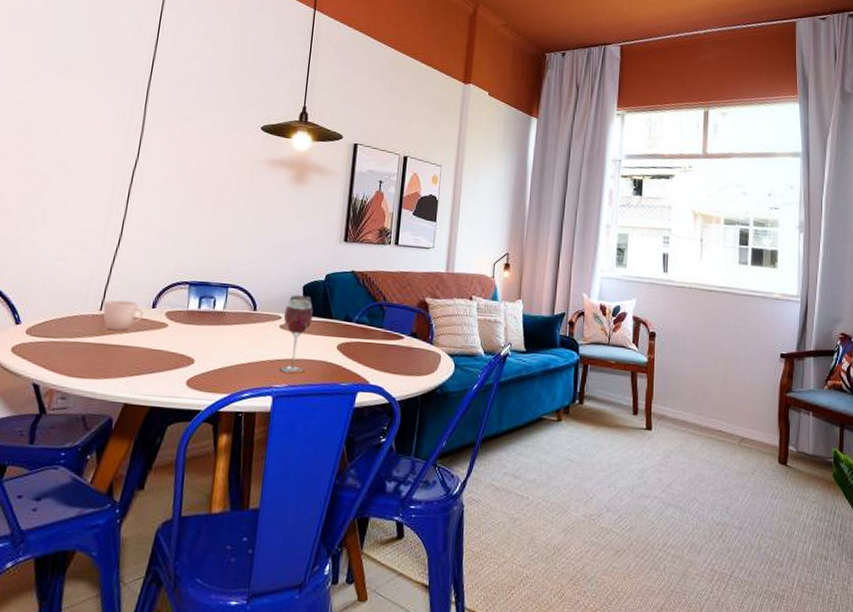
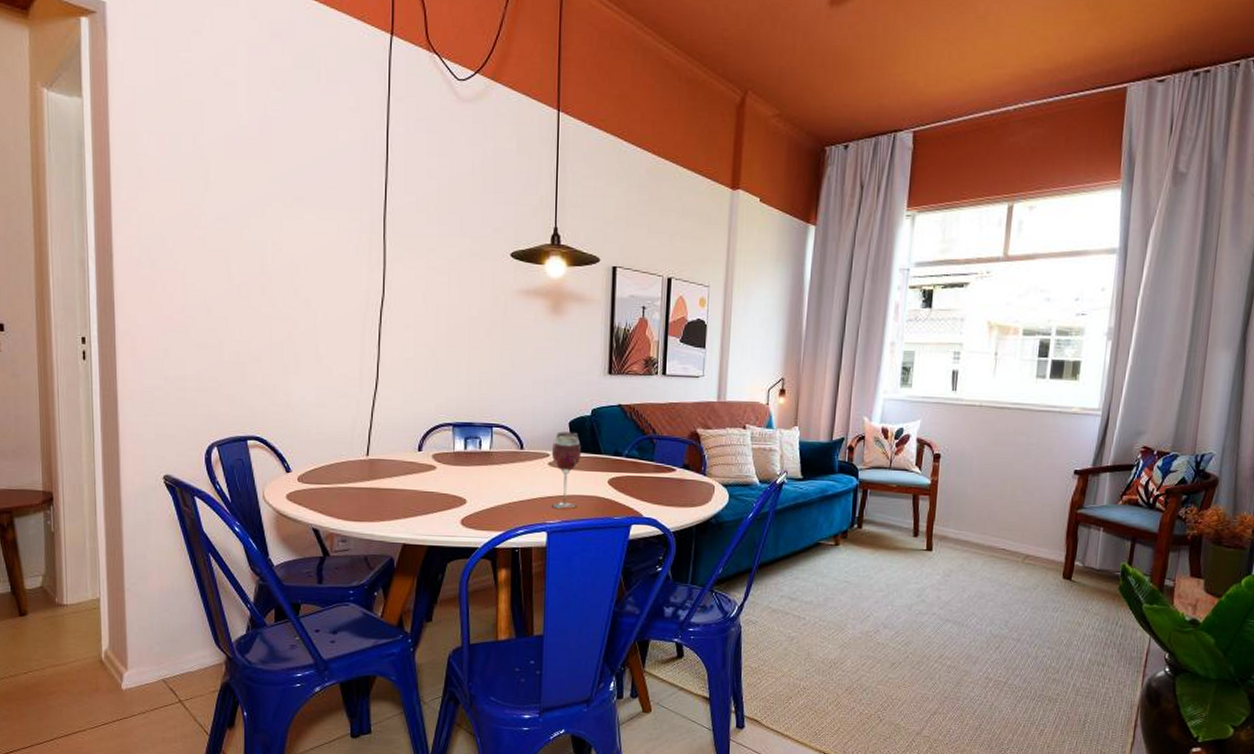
cup: present [102,299,144,332] -> none [370,444,410,475]

